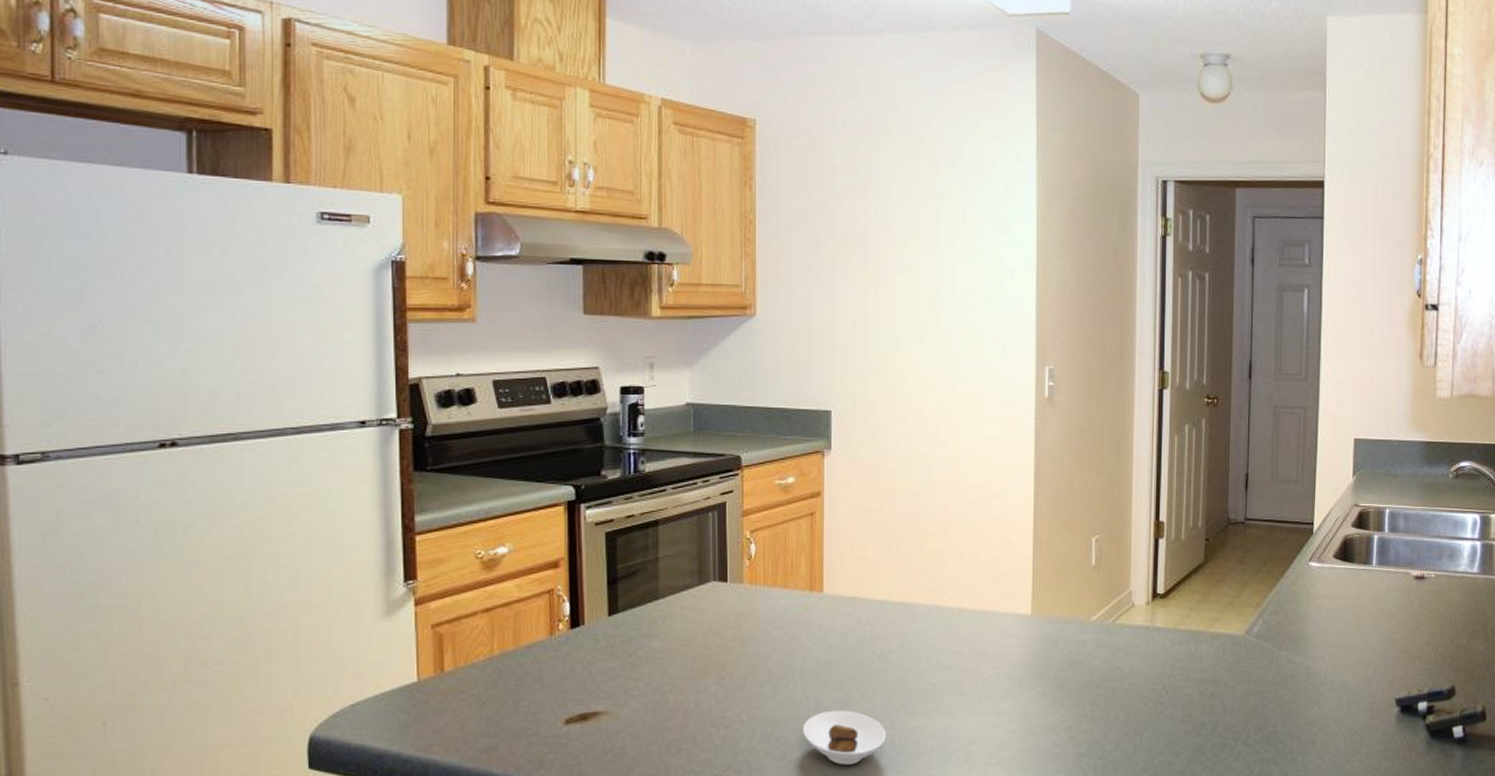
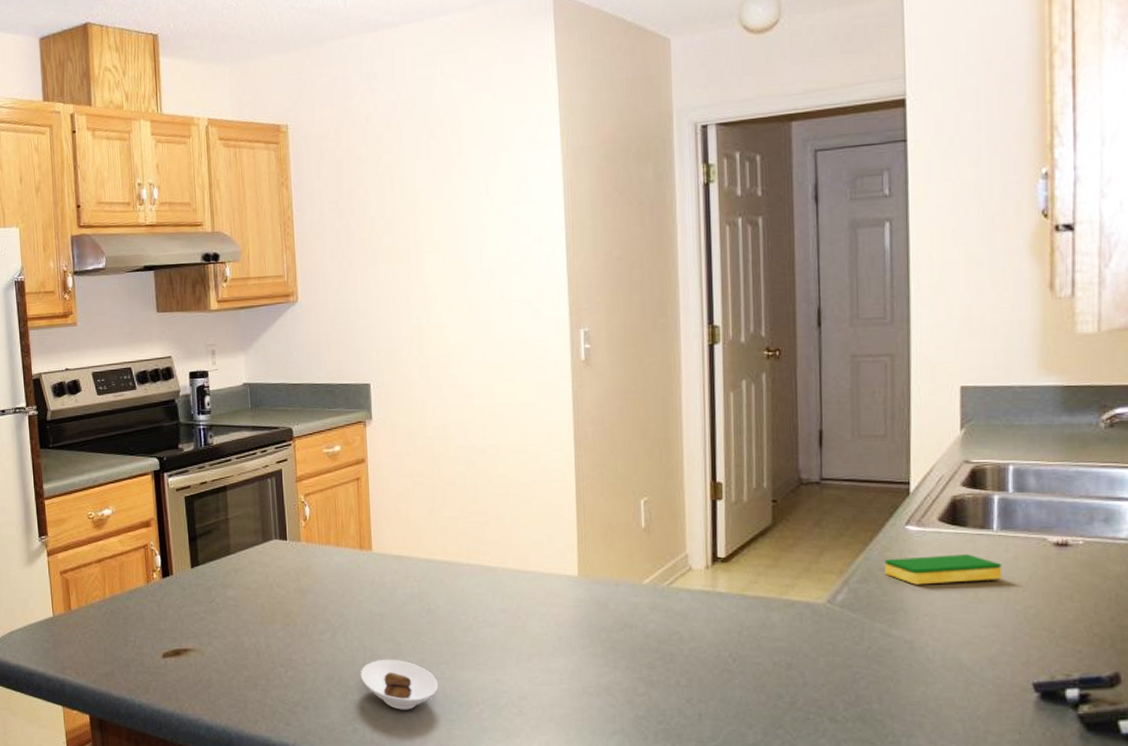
dish sponge: none [1291,587,1377,616] -> present [884,554,1001,585]

